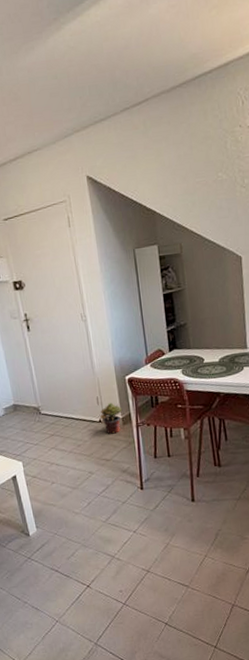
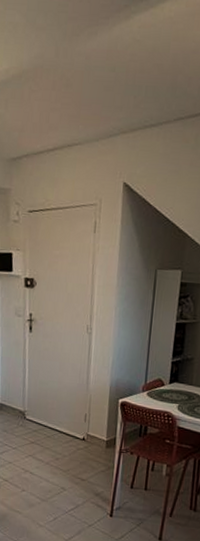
potted plant: present [100,403,123,434] -> none [84,423,109,455]

